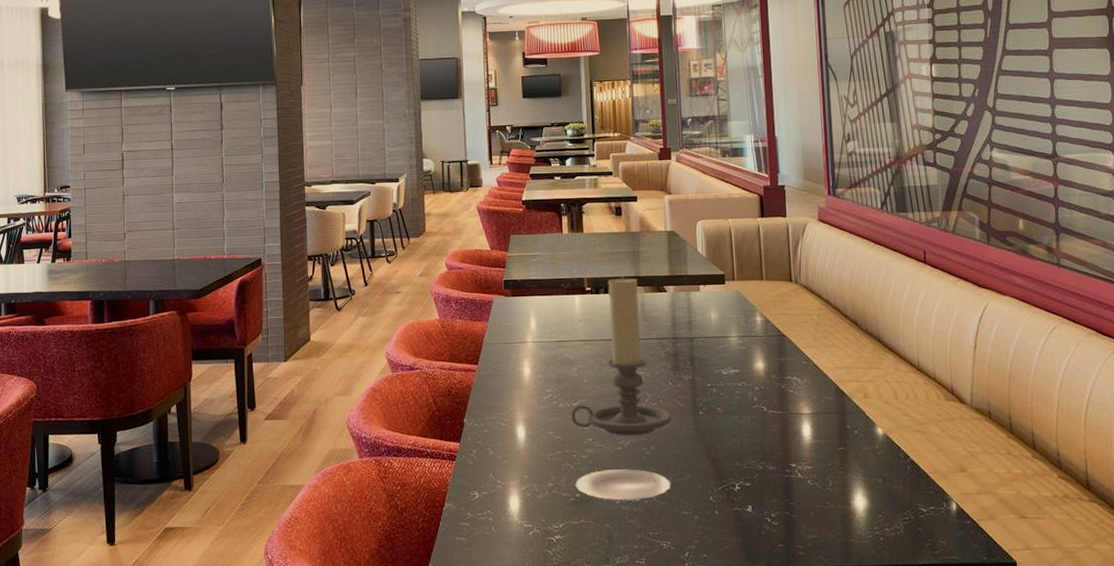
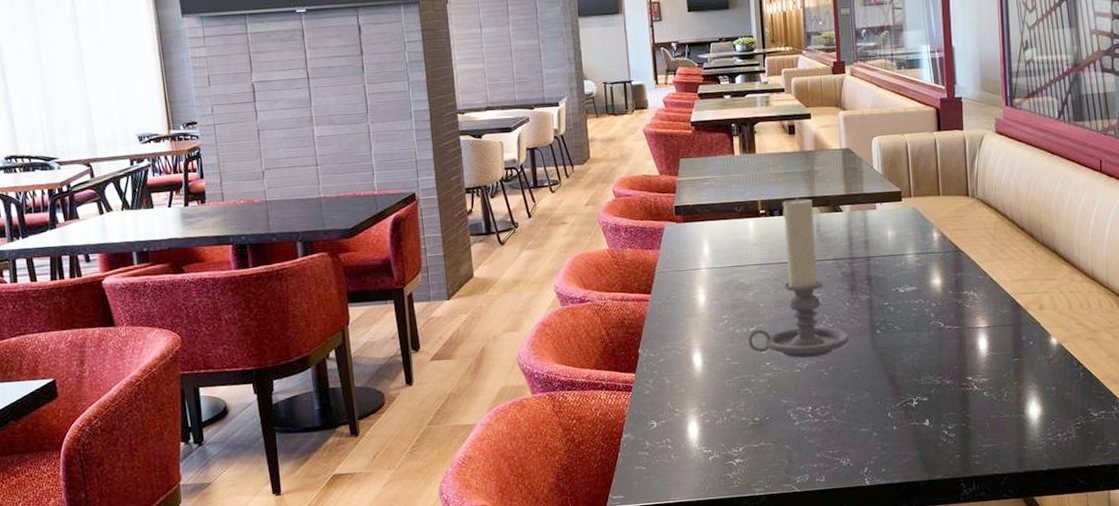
plate: present [575,469,671,501] -> none [754,390,850,422]

